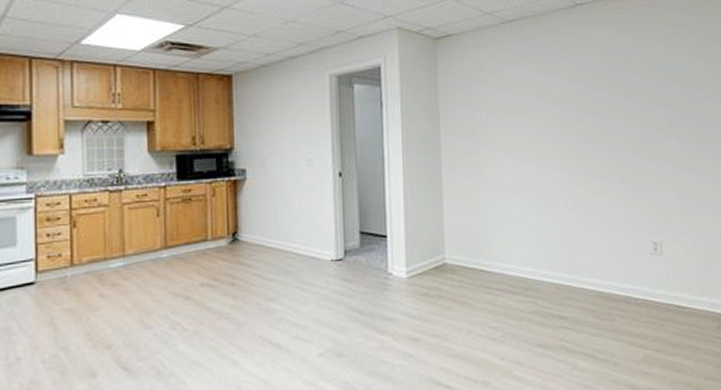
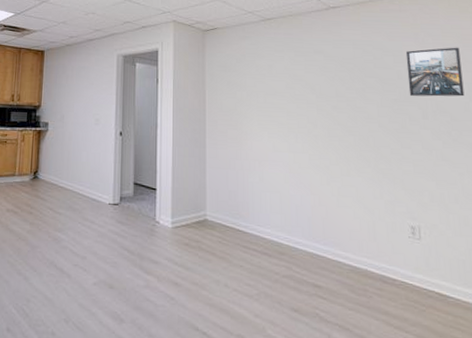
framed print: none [653,45,708,103] -> present [405,47,465,97]

